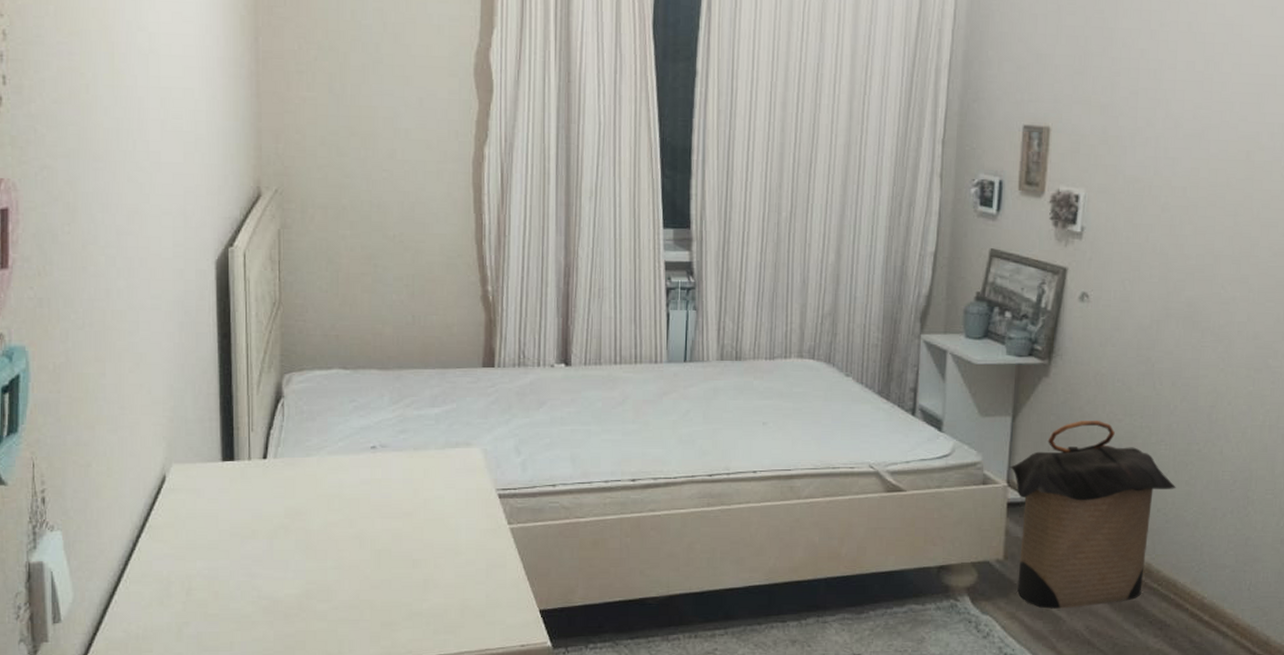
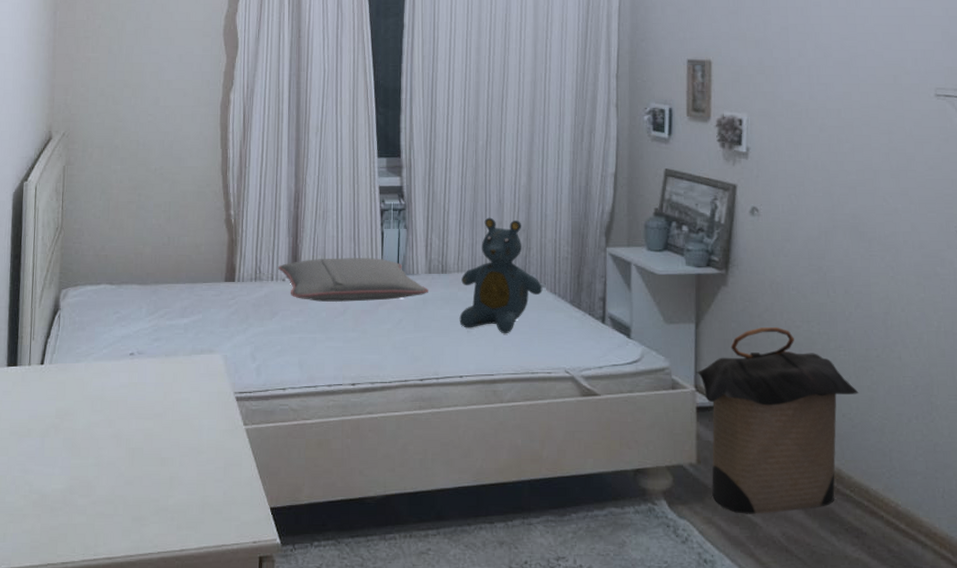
pillow: none [546,342,720,391] -> present [278,258,428,302]
teddy bear: none [754,299,848,427] -> present [459,217,543,334]

